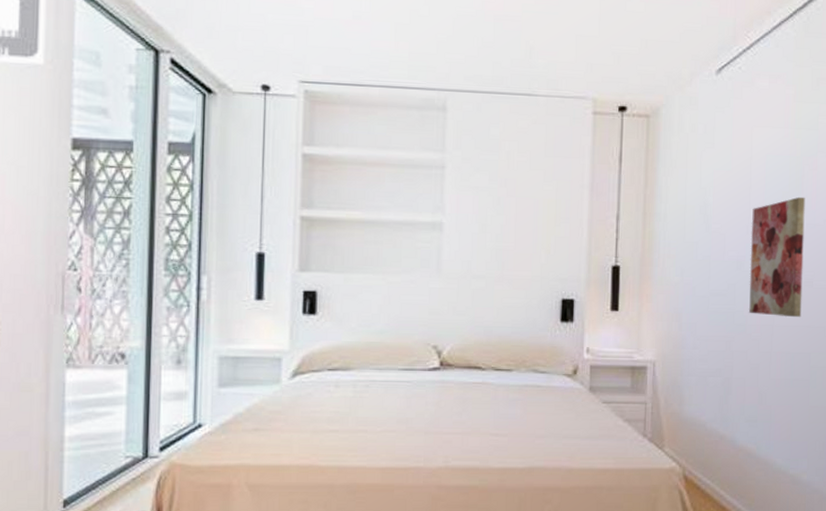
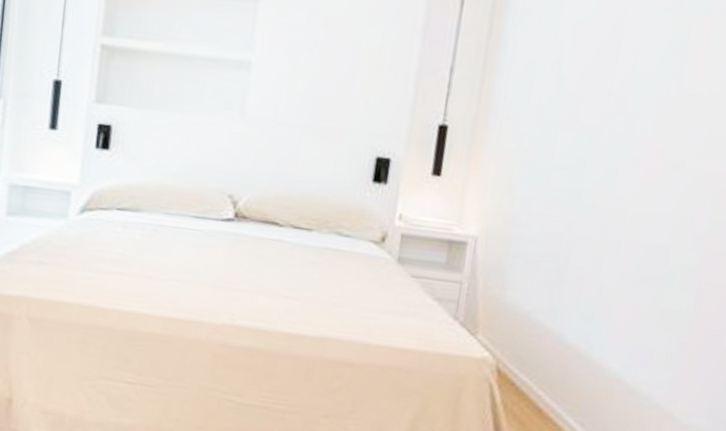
wall art: present [748,196,805,318] -> none [598,60,689,205]

